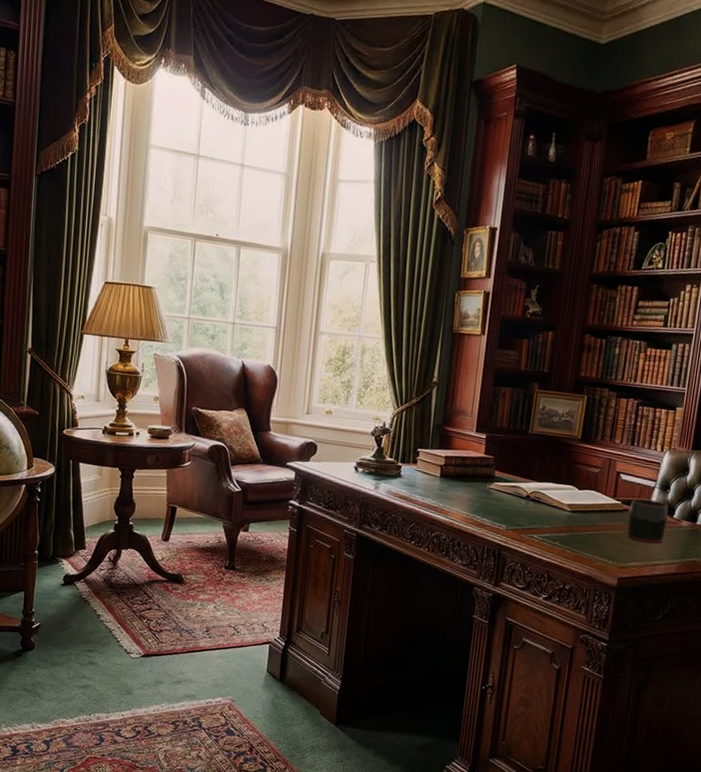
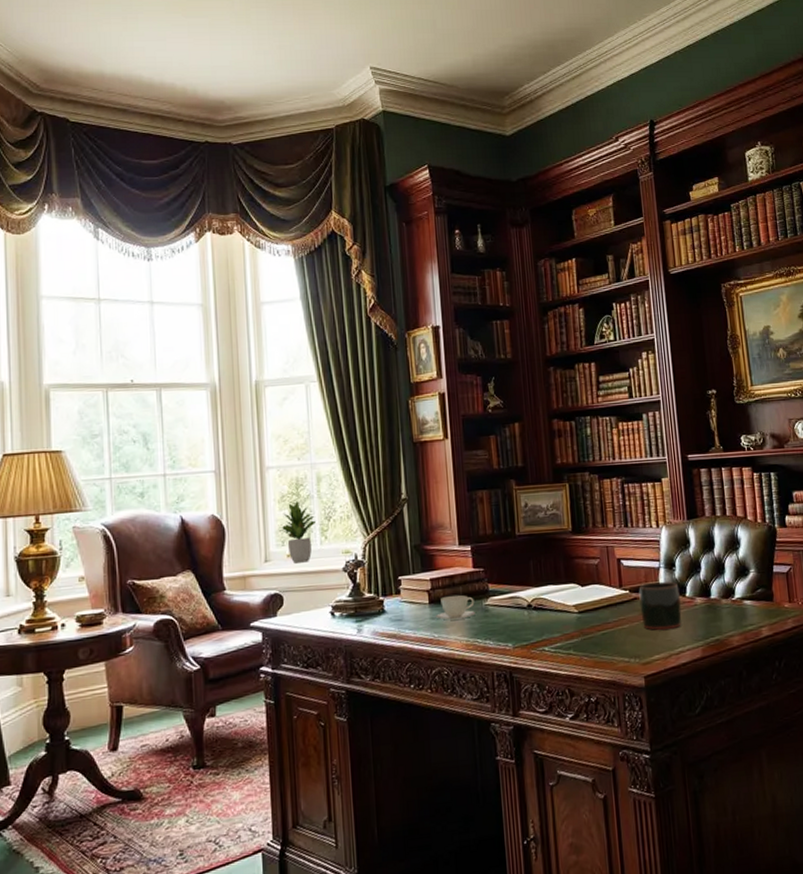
potted plant: none [322,366,355,421] -> present [278,501,315,565]
teacup: none [443,473,480,496] -> present [435,594,475,621]

